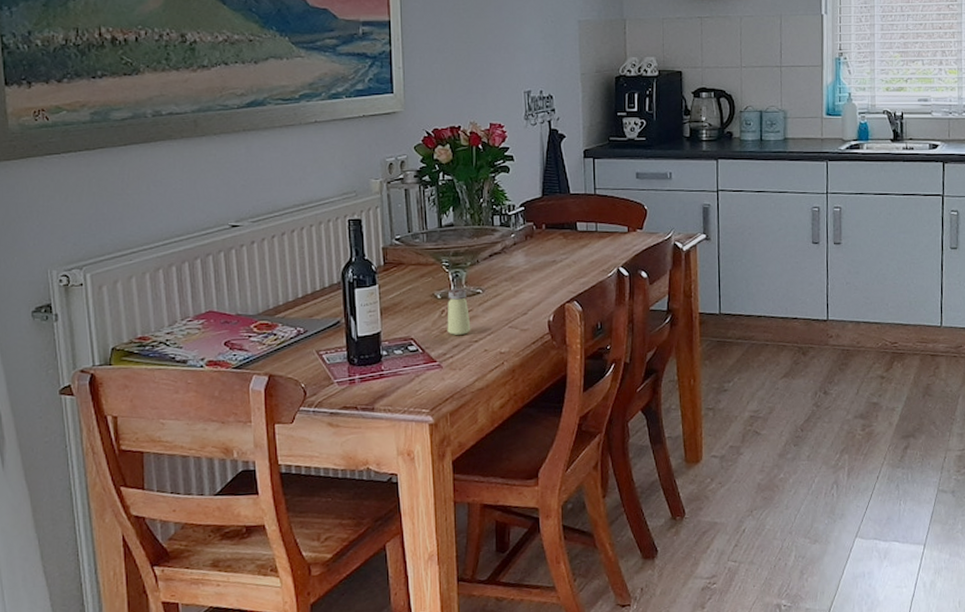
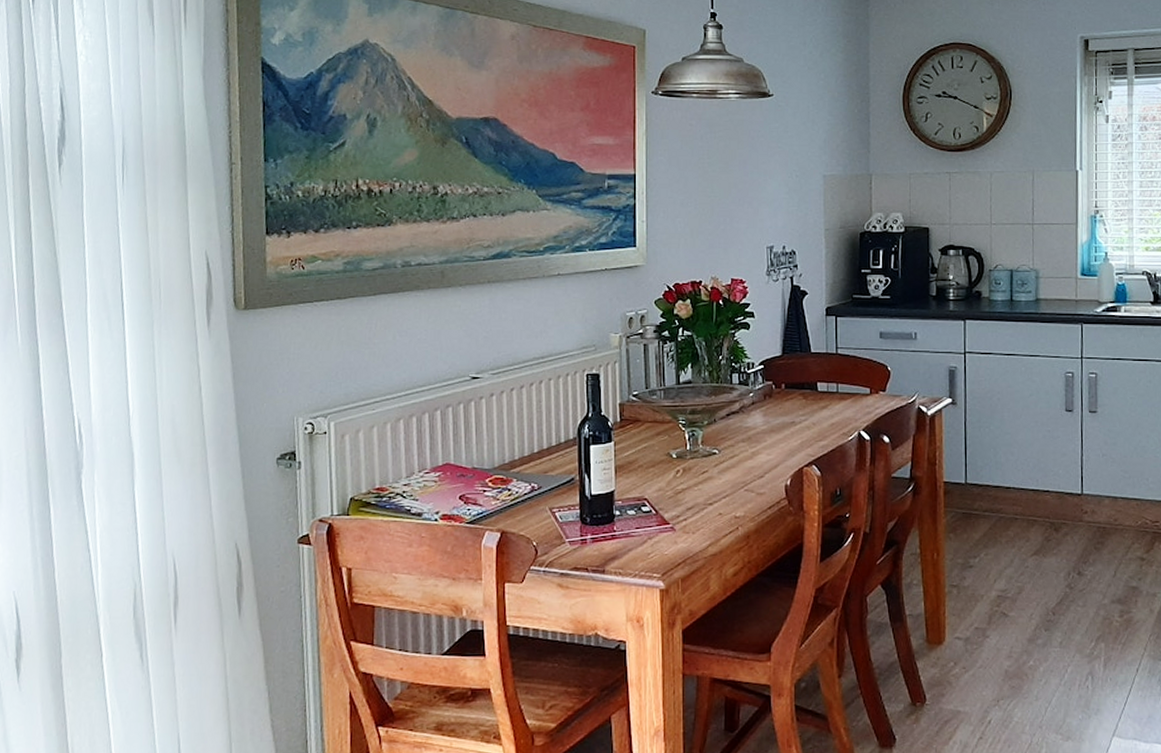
saltshaker: present [447,288,471,335] -> none [681,448,706,497]

